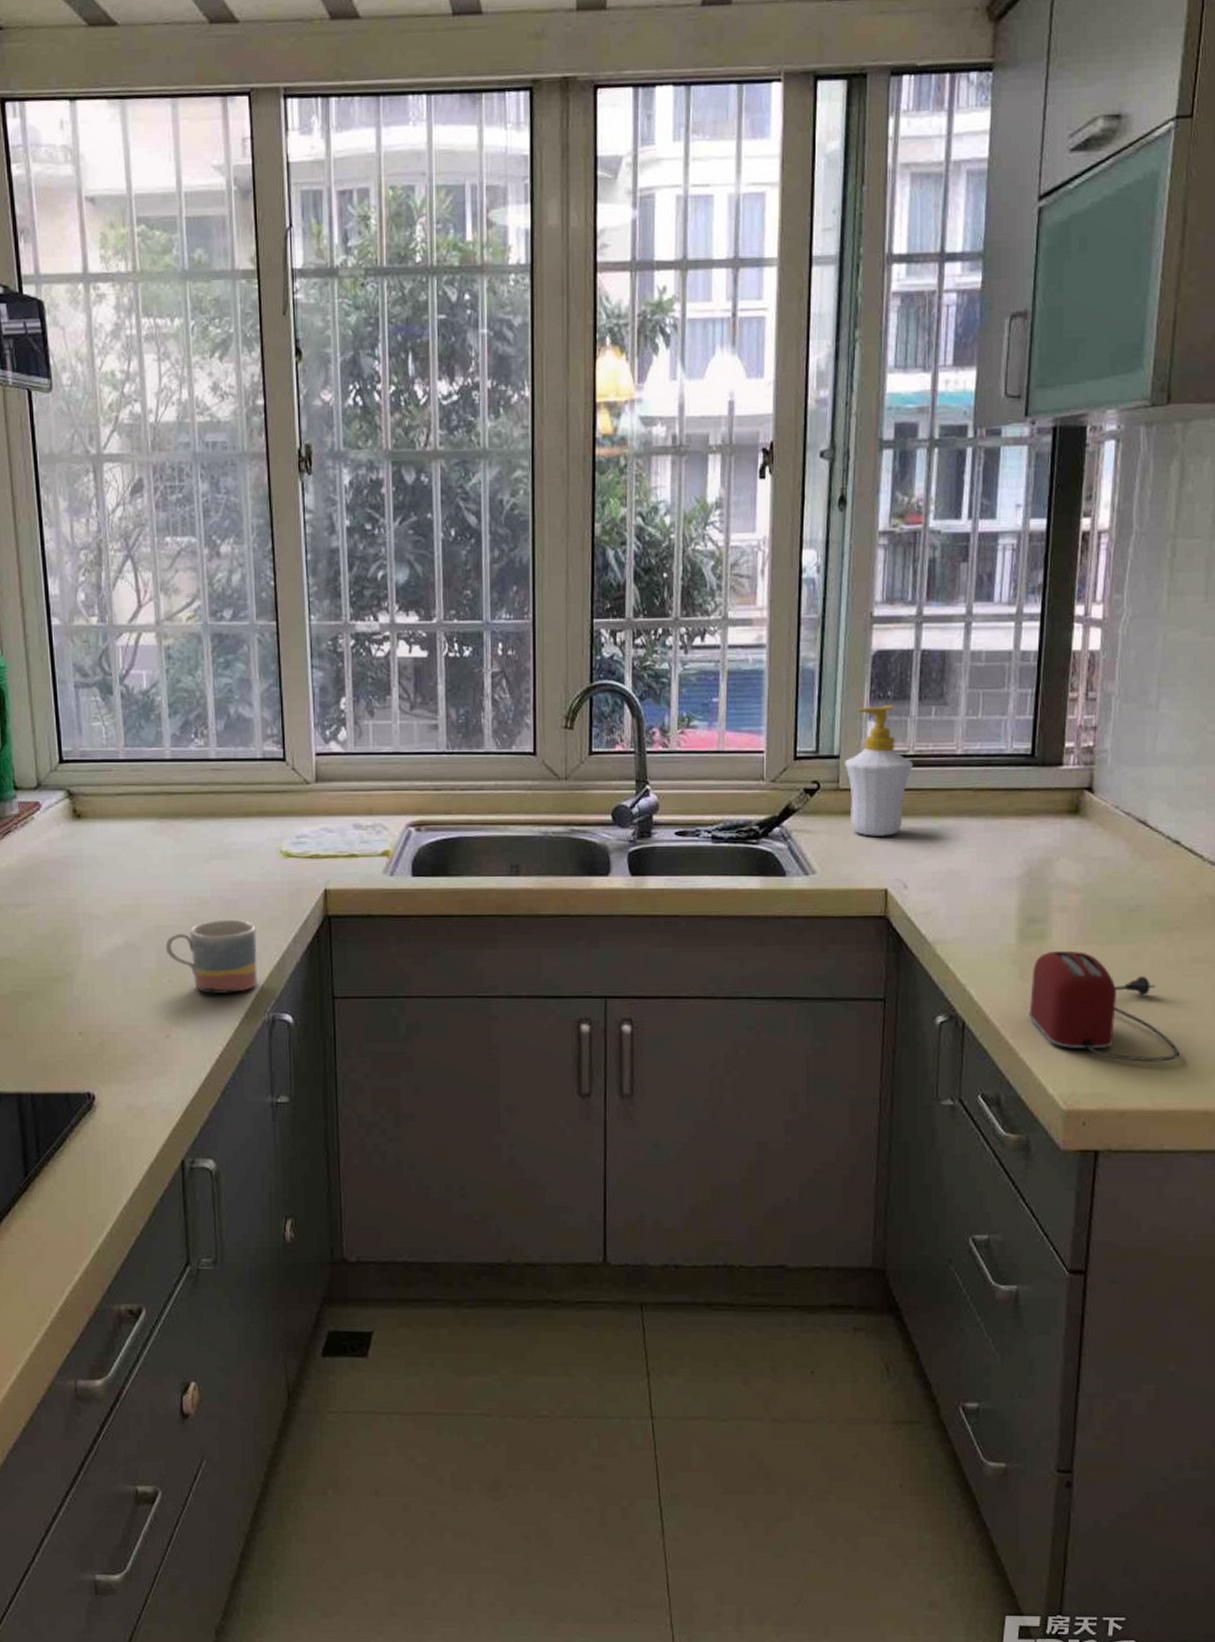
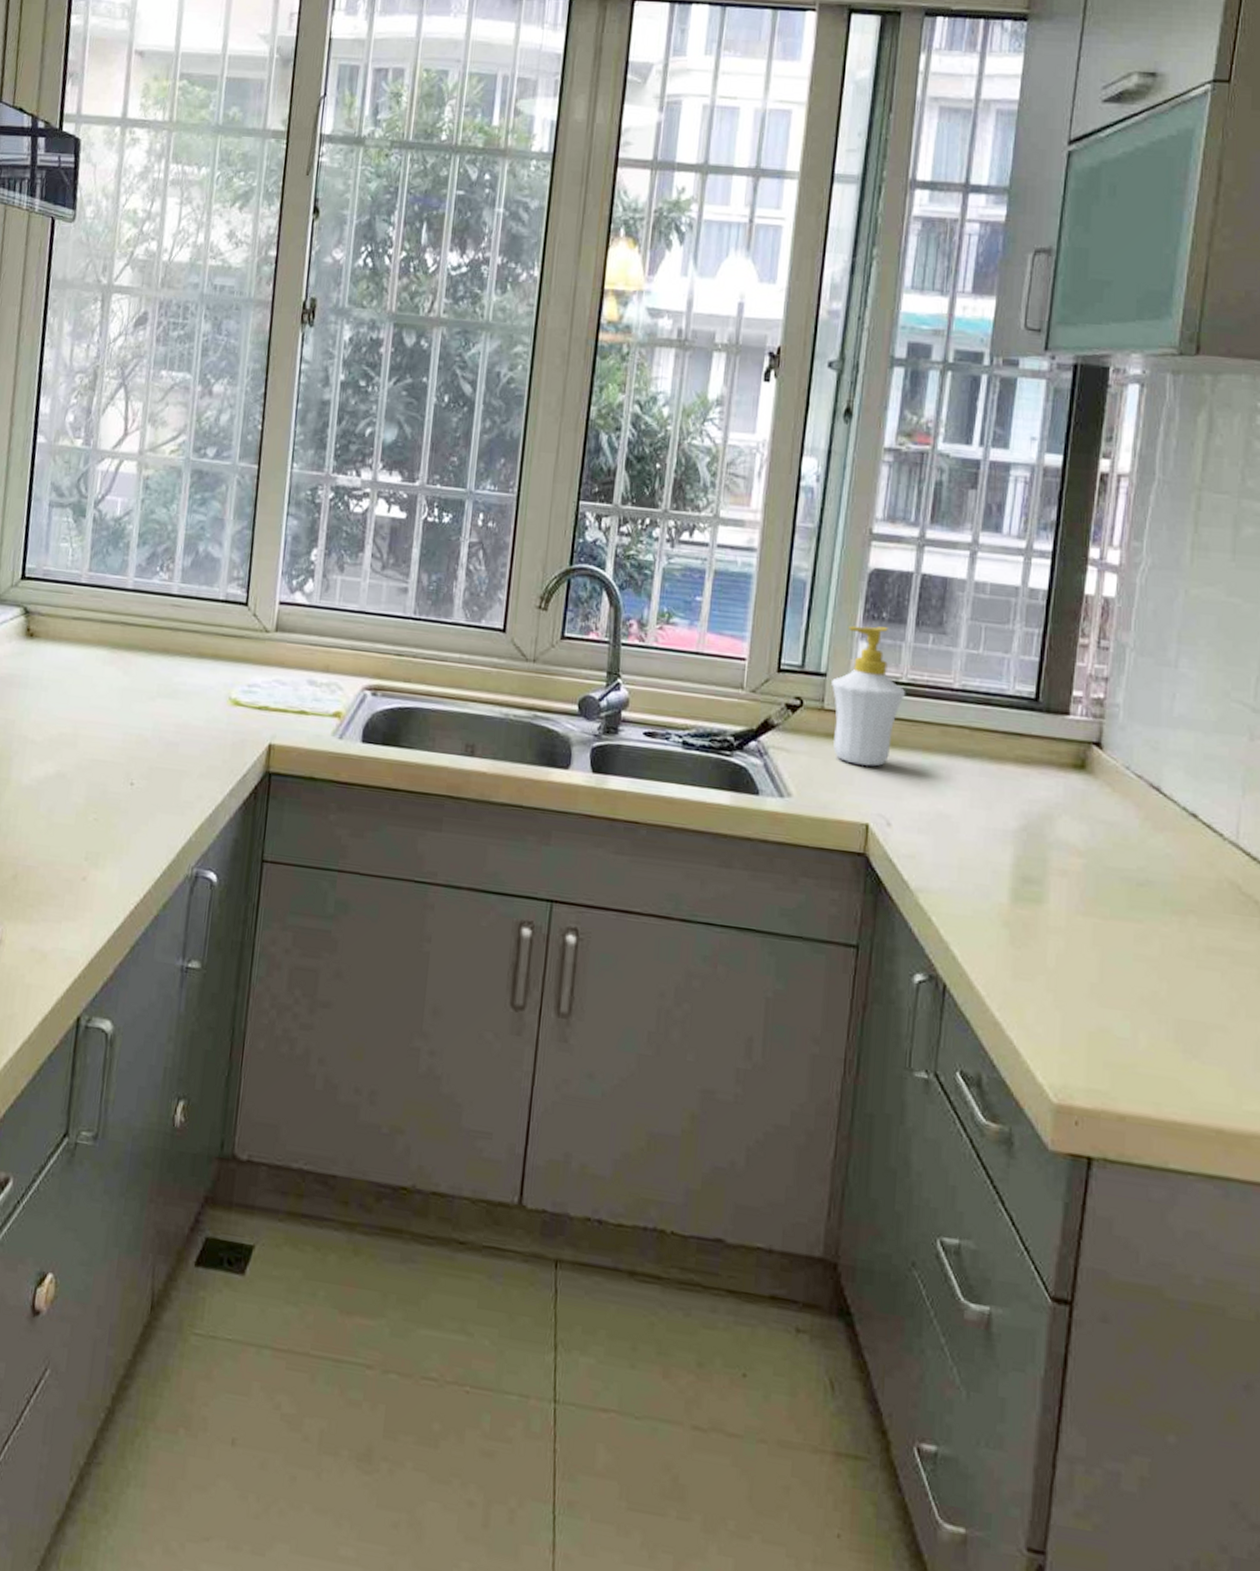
mug: present [165,919,258,994] -> none [96,761,193,842]
toaster: present [1029,950,1180,1062] -> none [1019,918,1191,1064]

